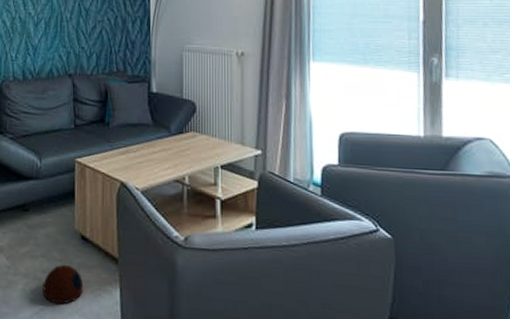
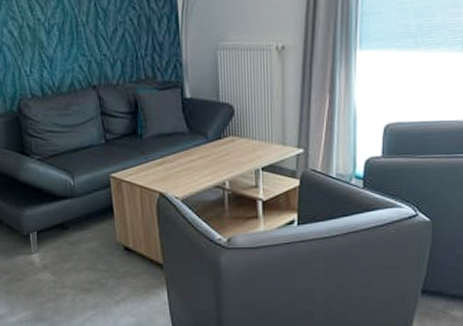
ball: present [43,264,84,305] -> none [91,274,132,309]

